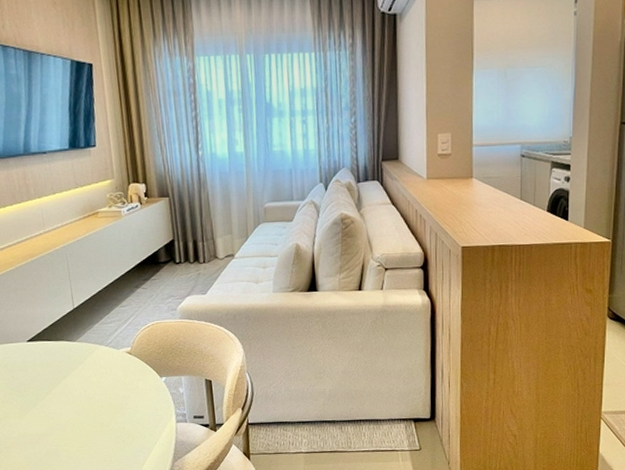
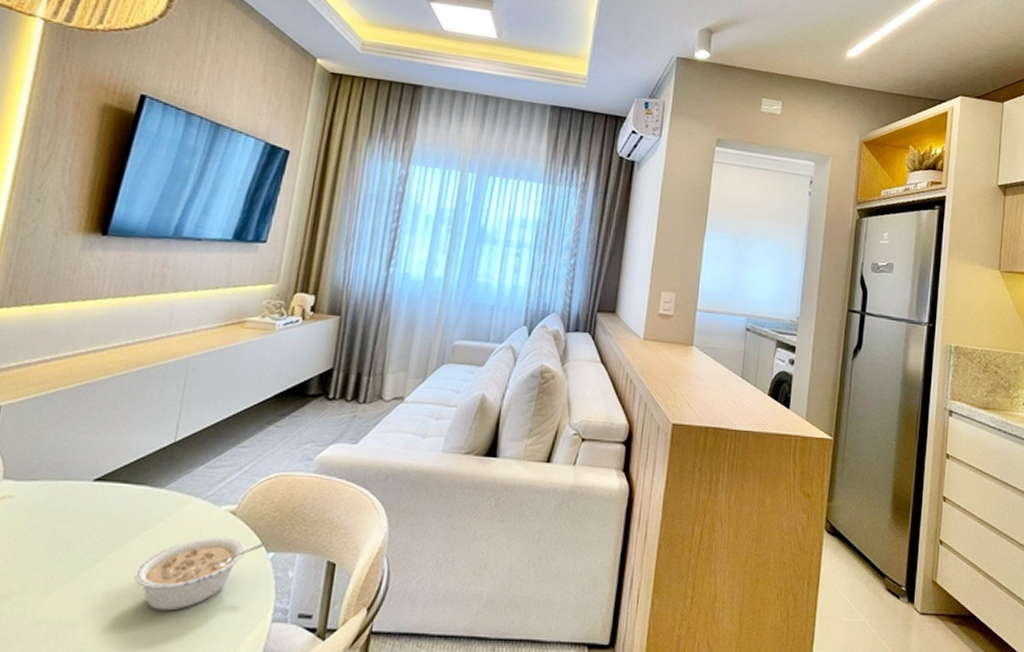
legume: none [74,369,158,422] -> present [133,536,266,611]

